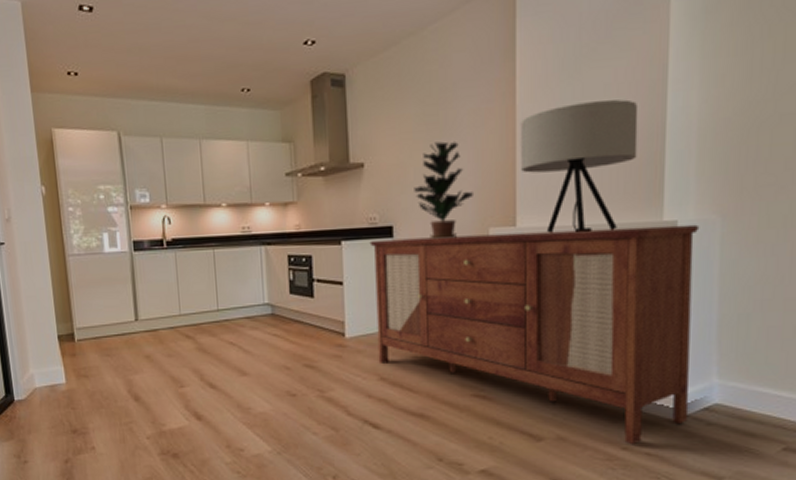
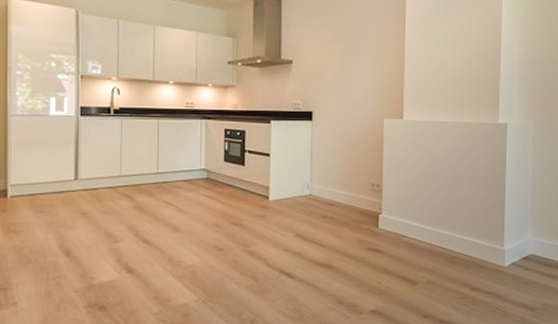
sideboard: present [369,224,700,444] -> none [293,122,521,285]
potted plant: present [414,141,475,239] -> none [330,51,375,124]
table lamp: present [520,99,639,233] -> none [407,35,484,128]

